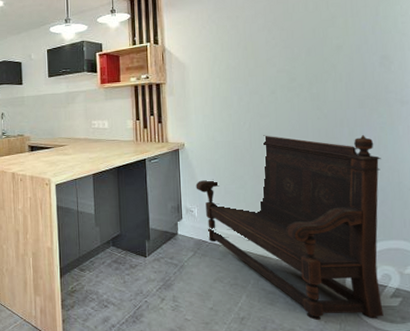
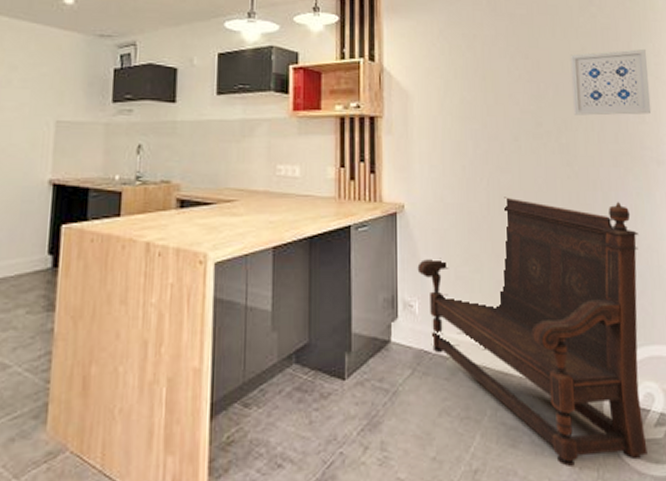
wall art: none [321,11,397,70] -> present [570,48,652,116]

